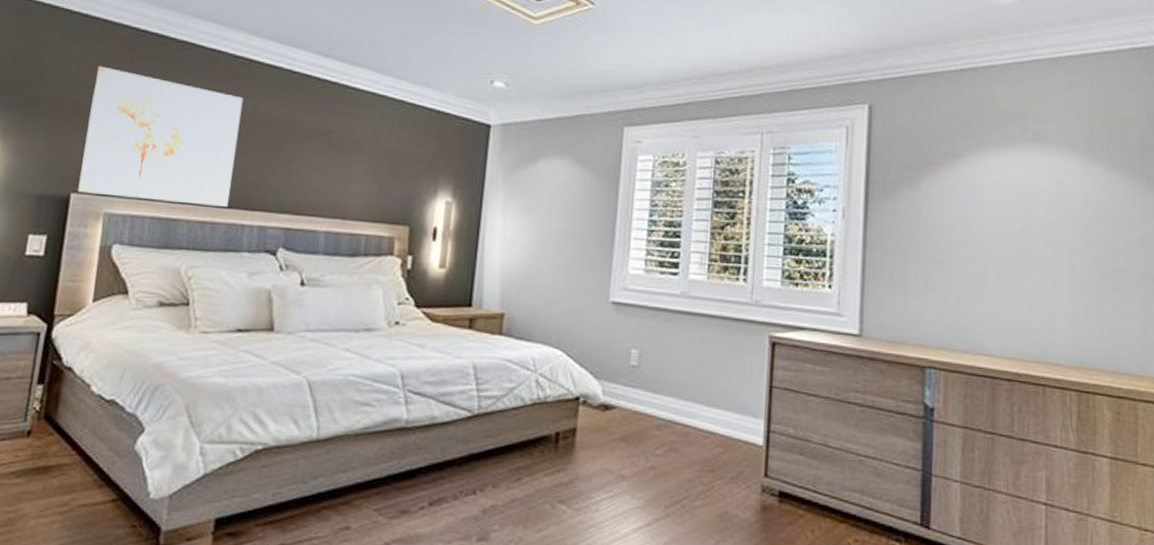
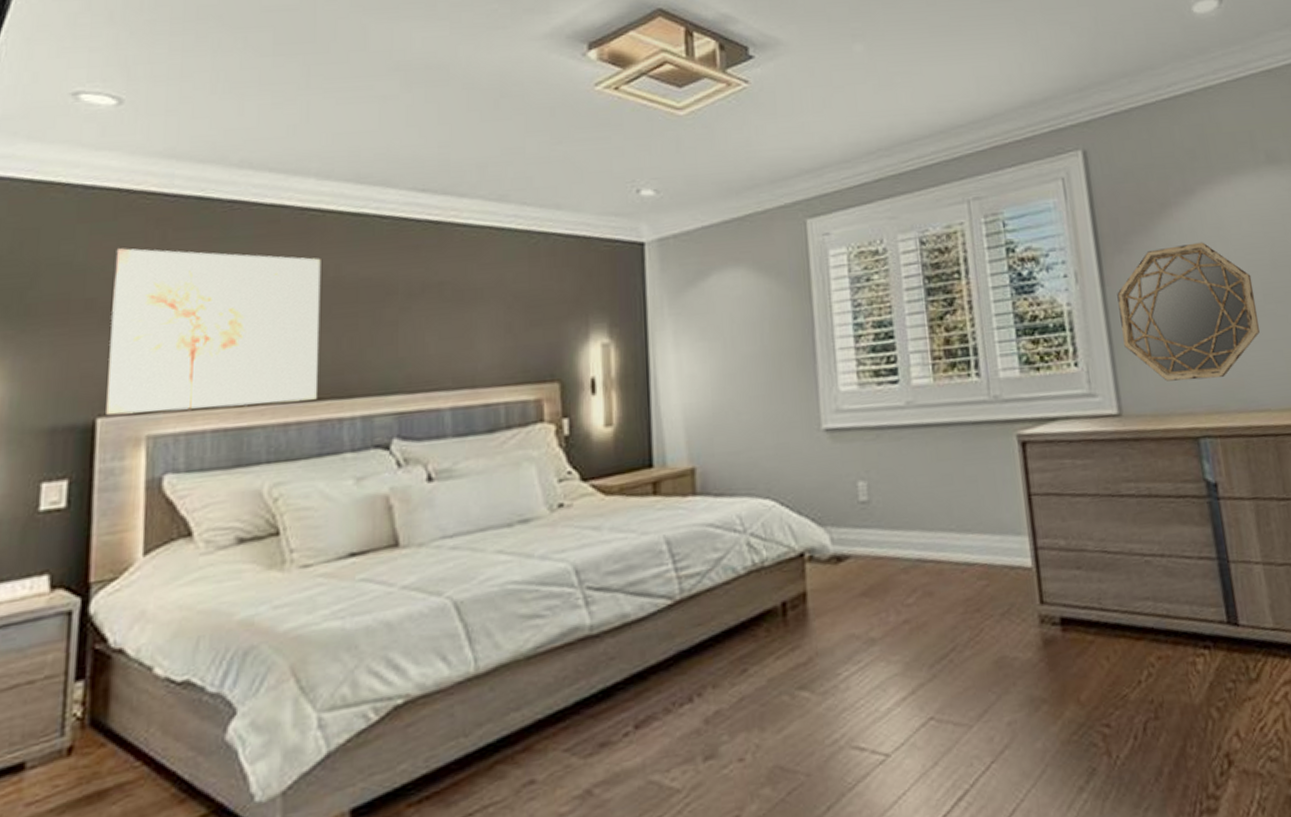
home mirror: none [875,200,999,320] -> present [1117,242,1261,382]

